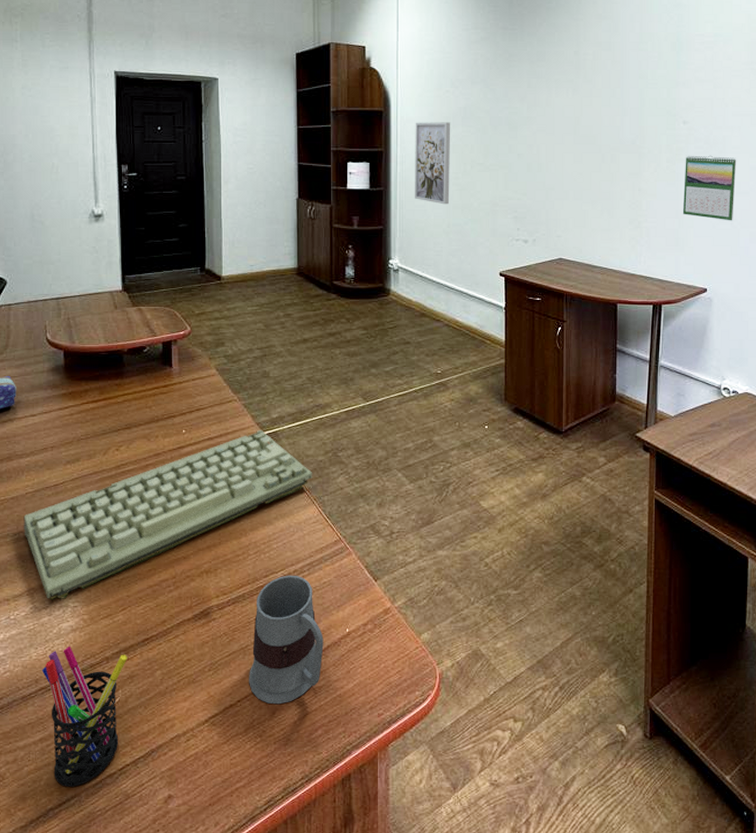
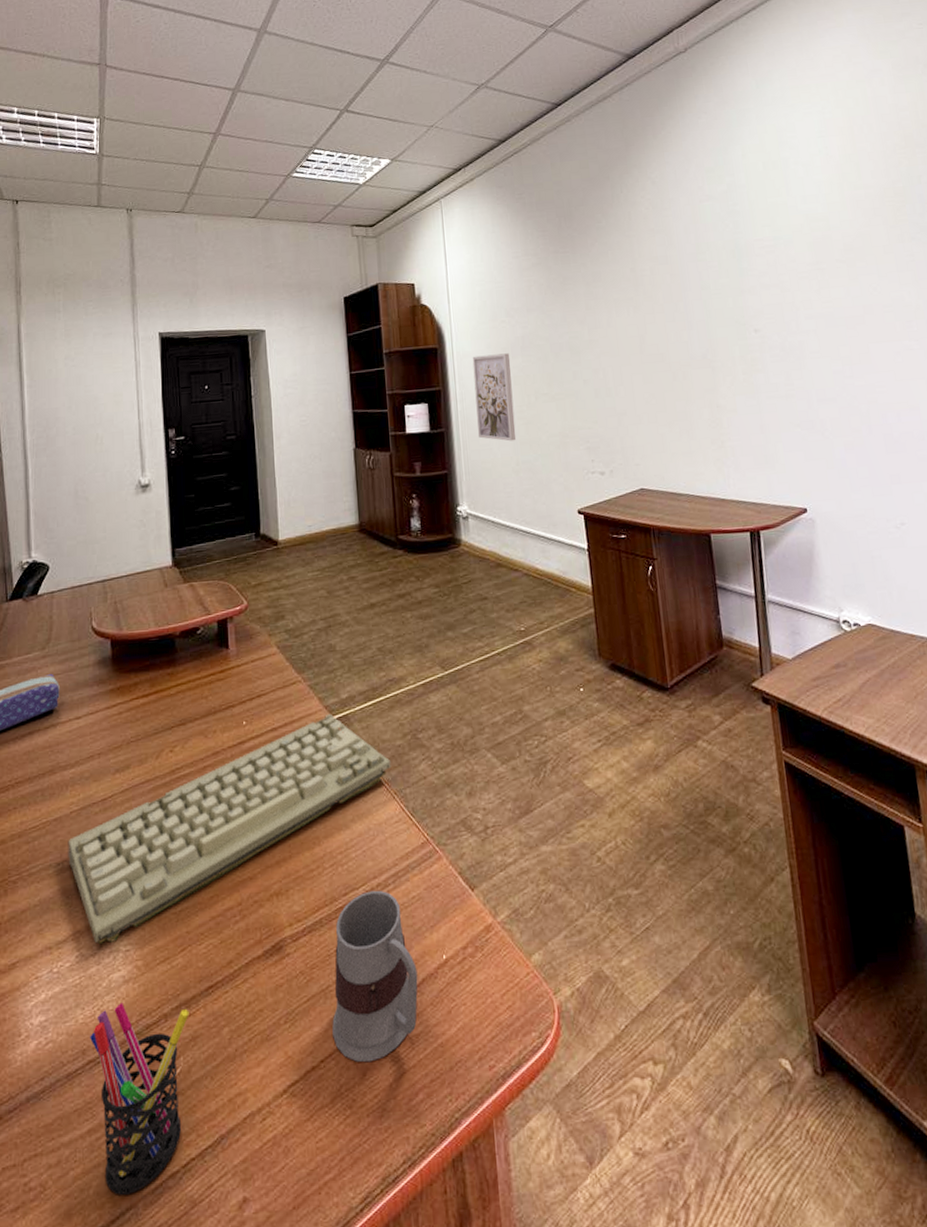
calendar: present [682,155,737,221] -> none [762,362,824,432]

